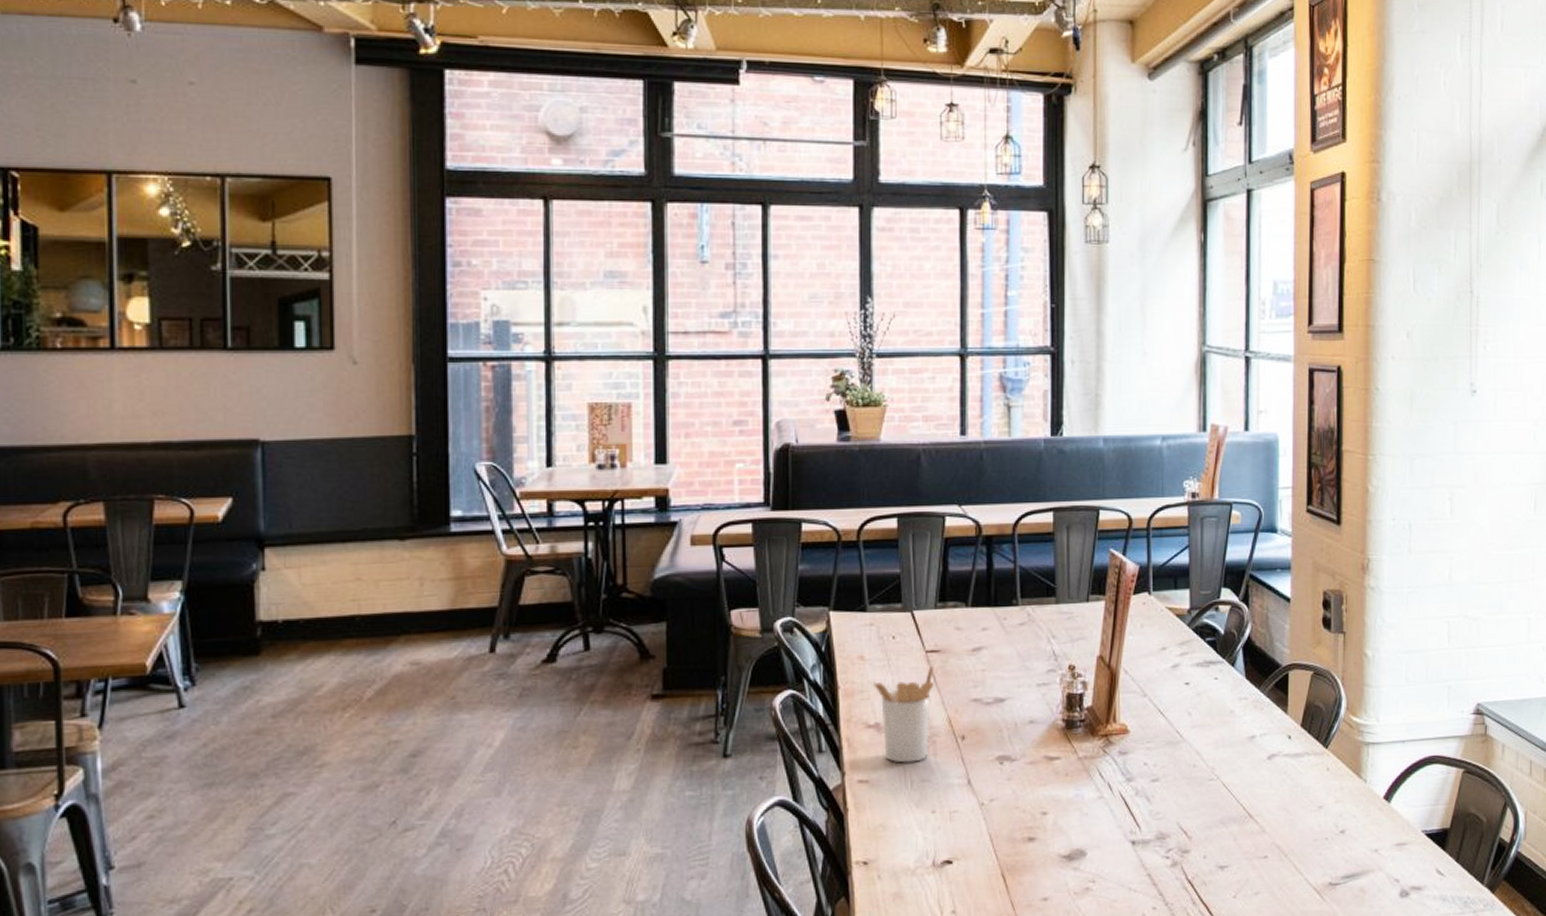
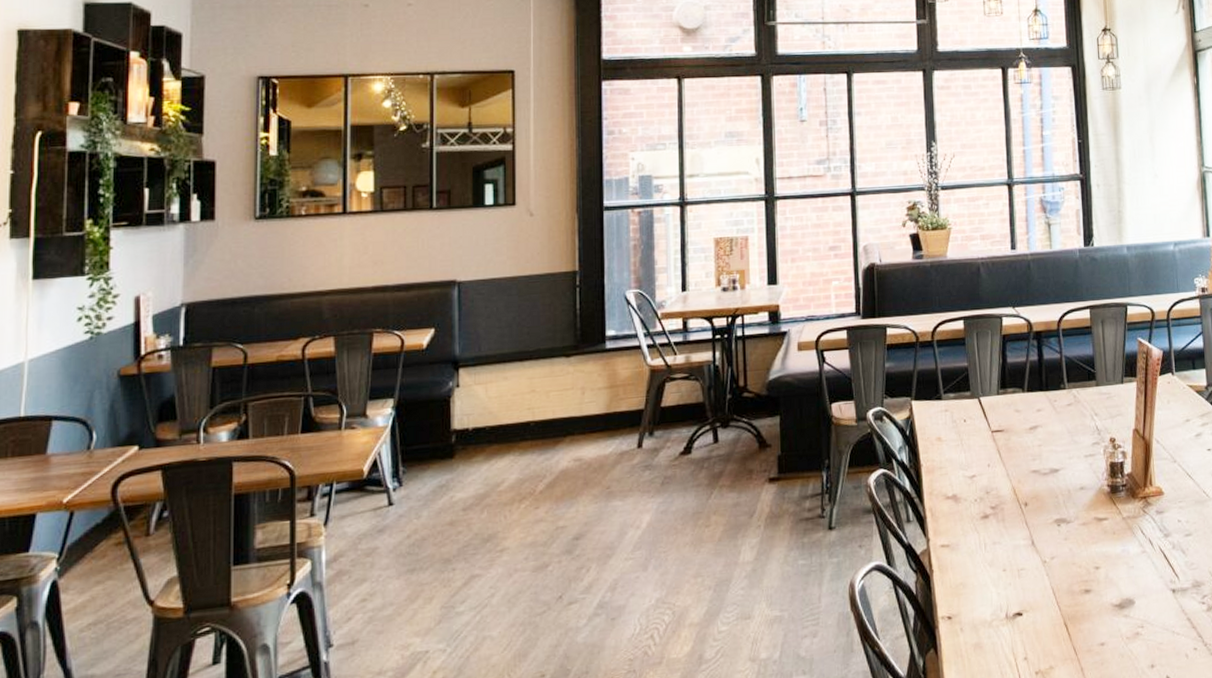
utensil holder: present [874,665,934,763] -> none [950,443,1000,529]

